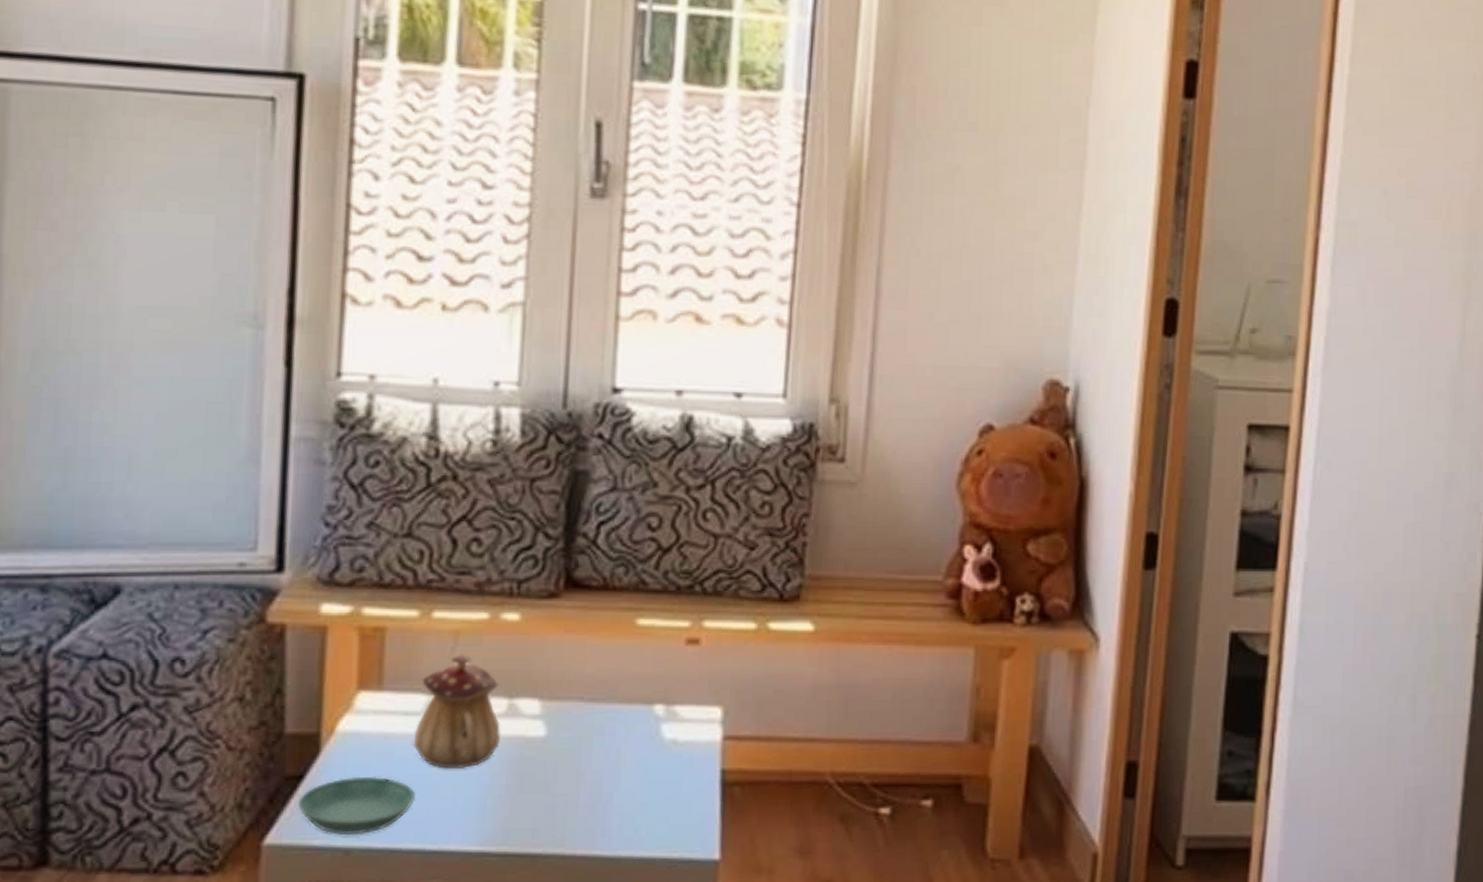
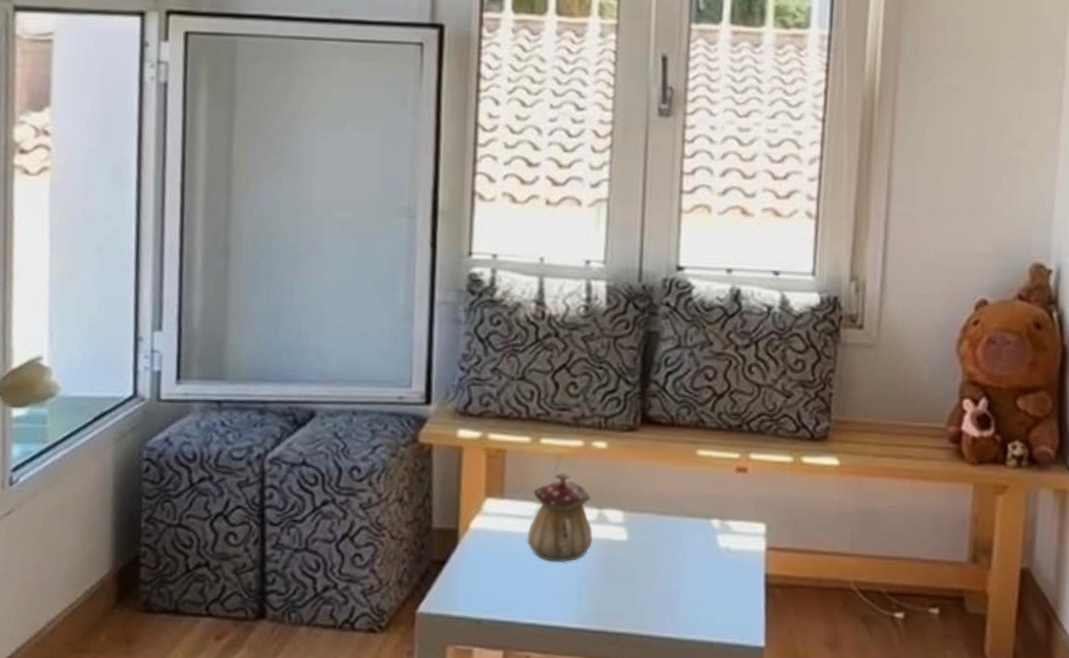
saucer: present [297,776,415,835] -> none [442,564,529,610]

